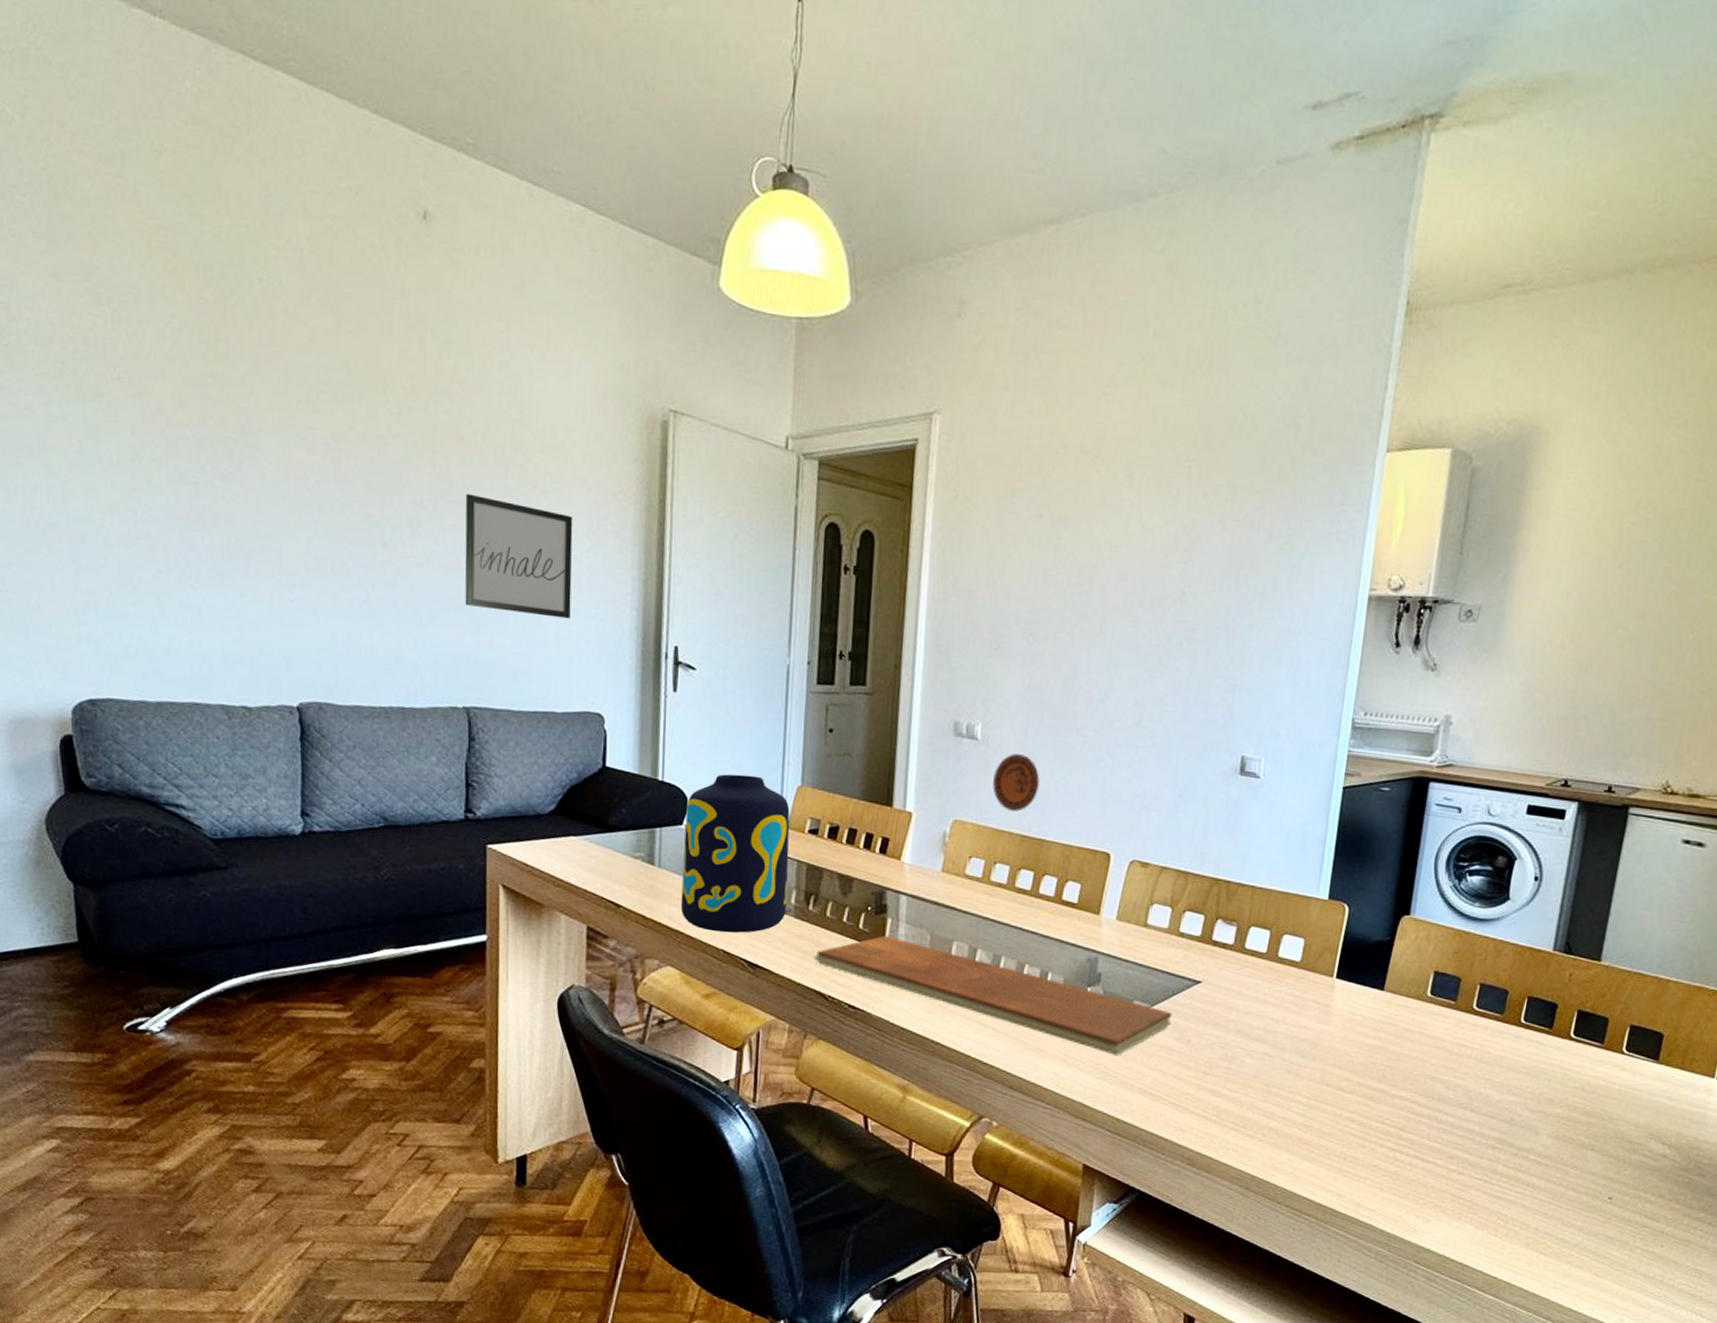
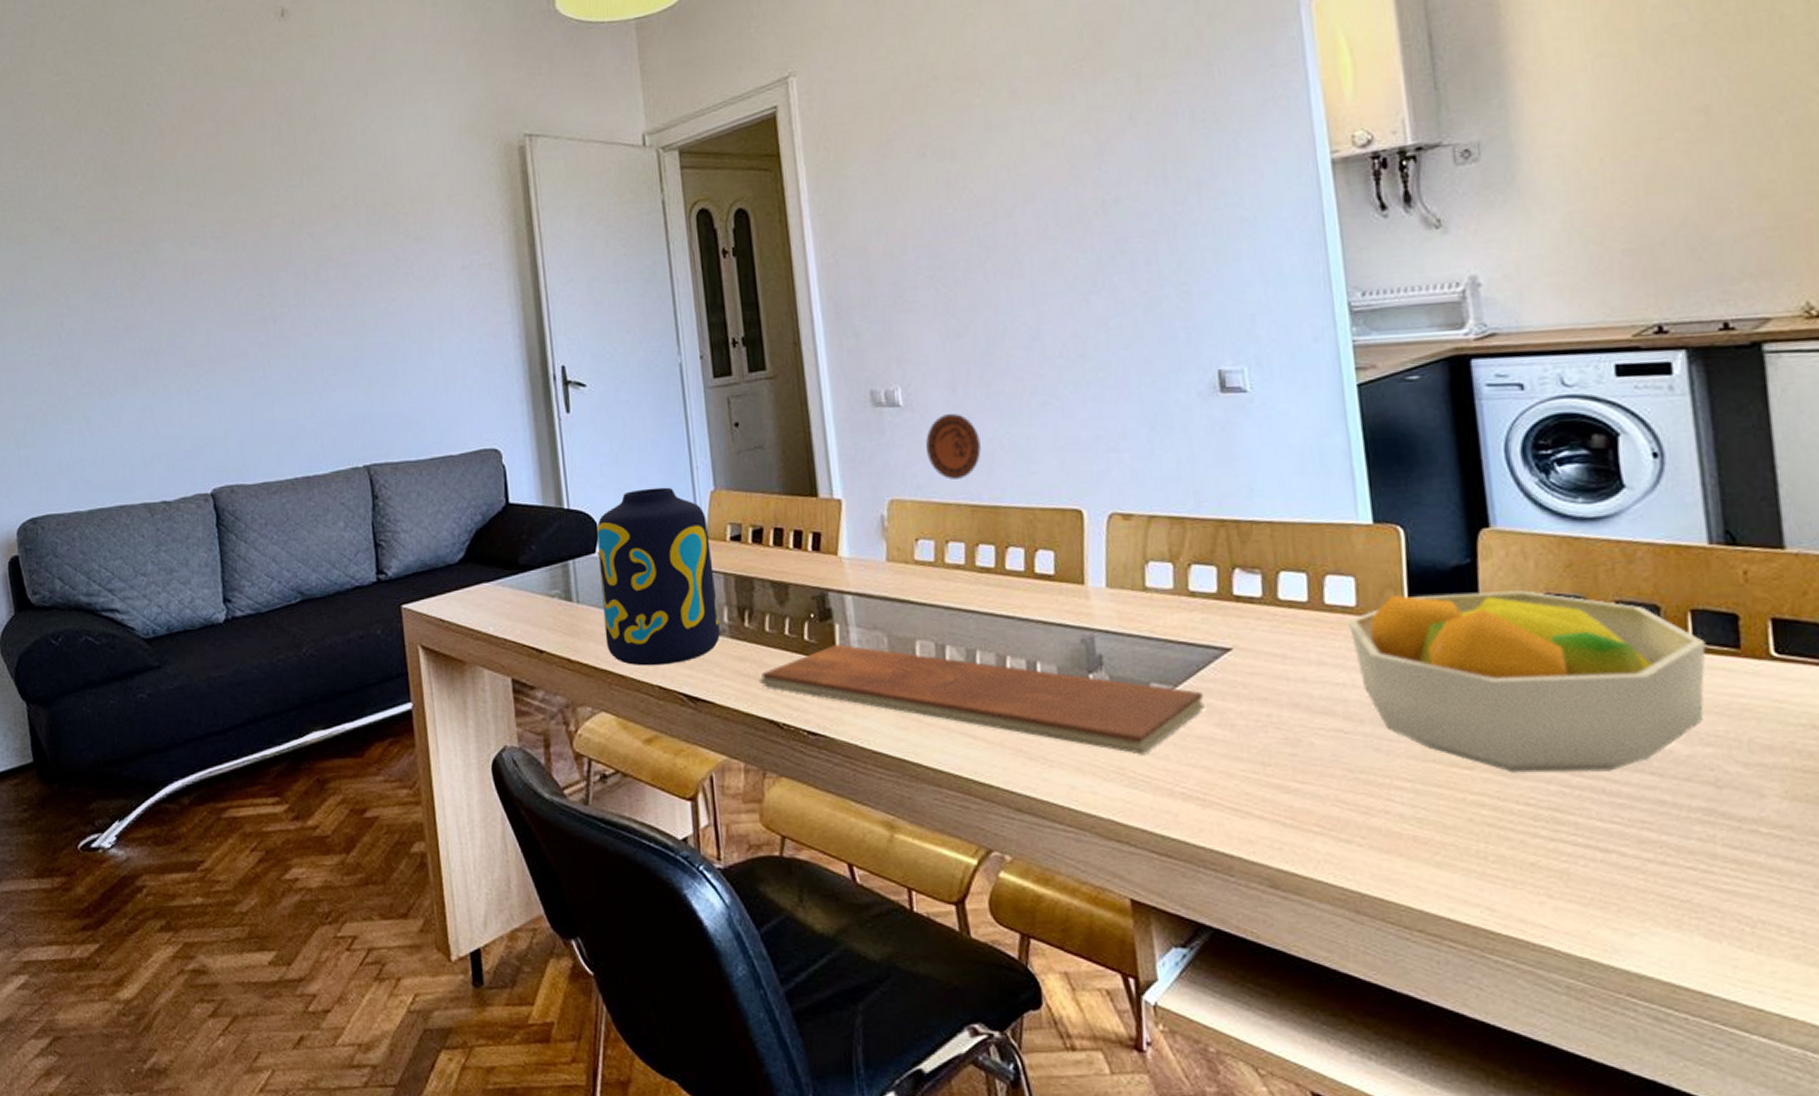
wall art: present [465,493,573,619] -> none [344,255,455,365]
fruit bowl: none [1291,956,1531,1106] -> present [1348,590,1706,773]

